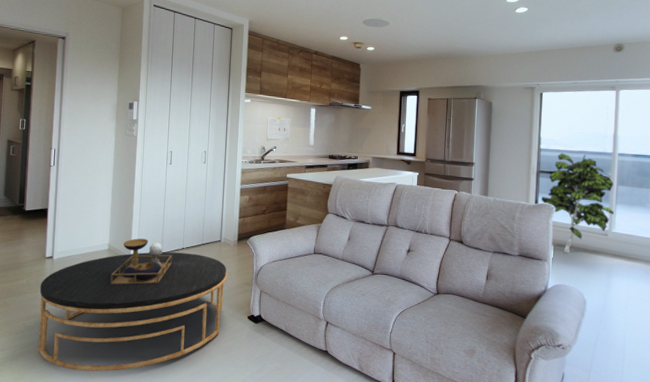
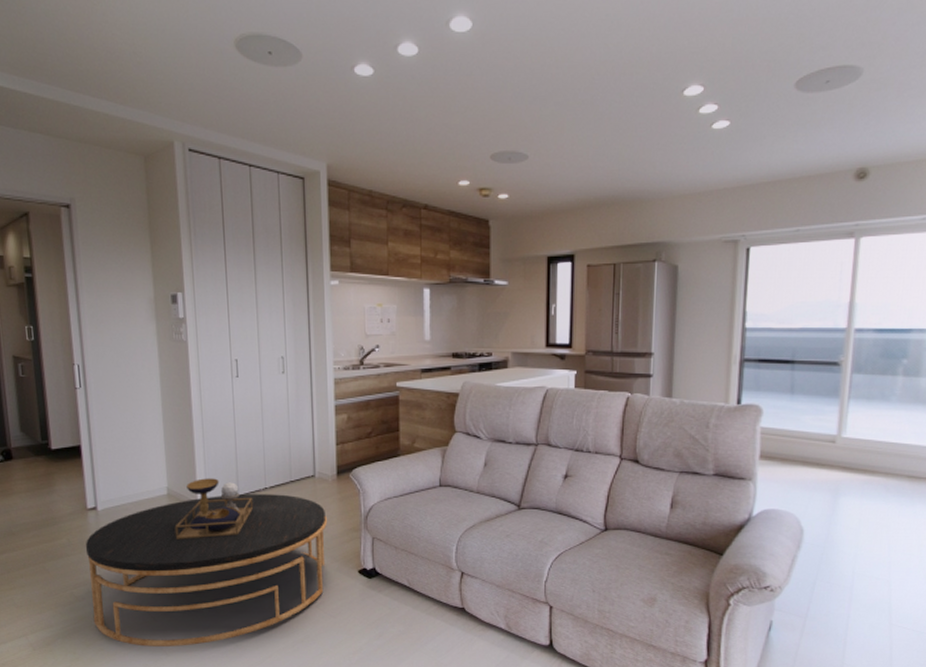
indoor plant: present [542,153,614,253] -> none [746,332,846,468]

